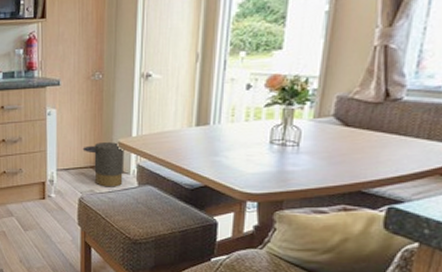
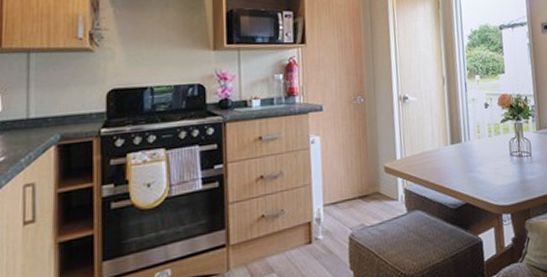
trash can: present [82,142,125,187] -> none [349,167,393,219]

